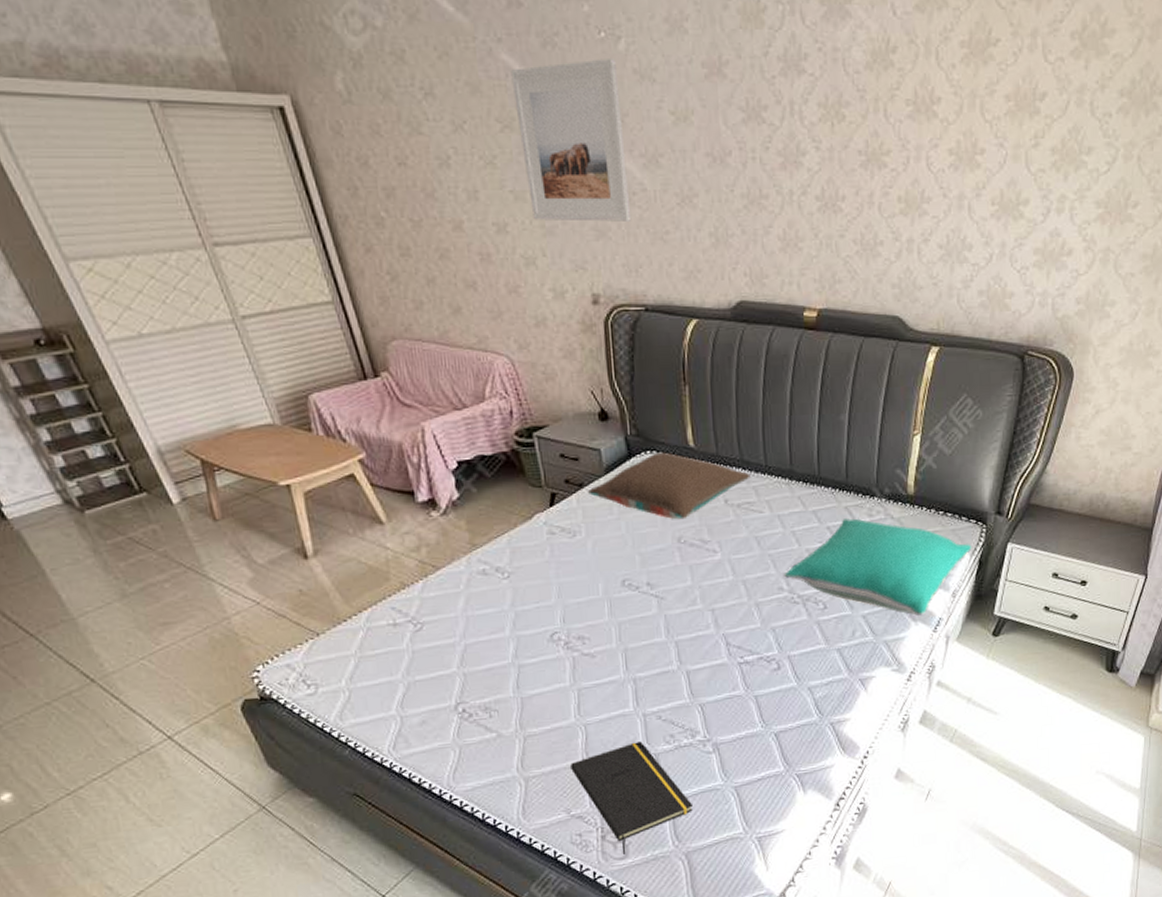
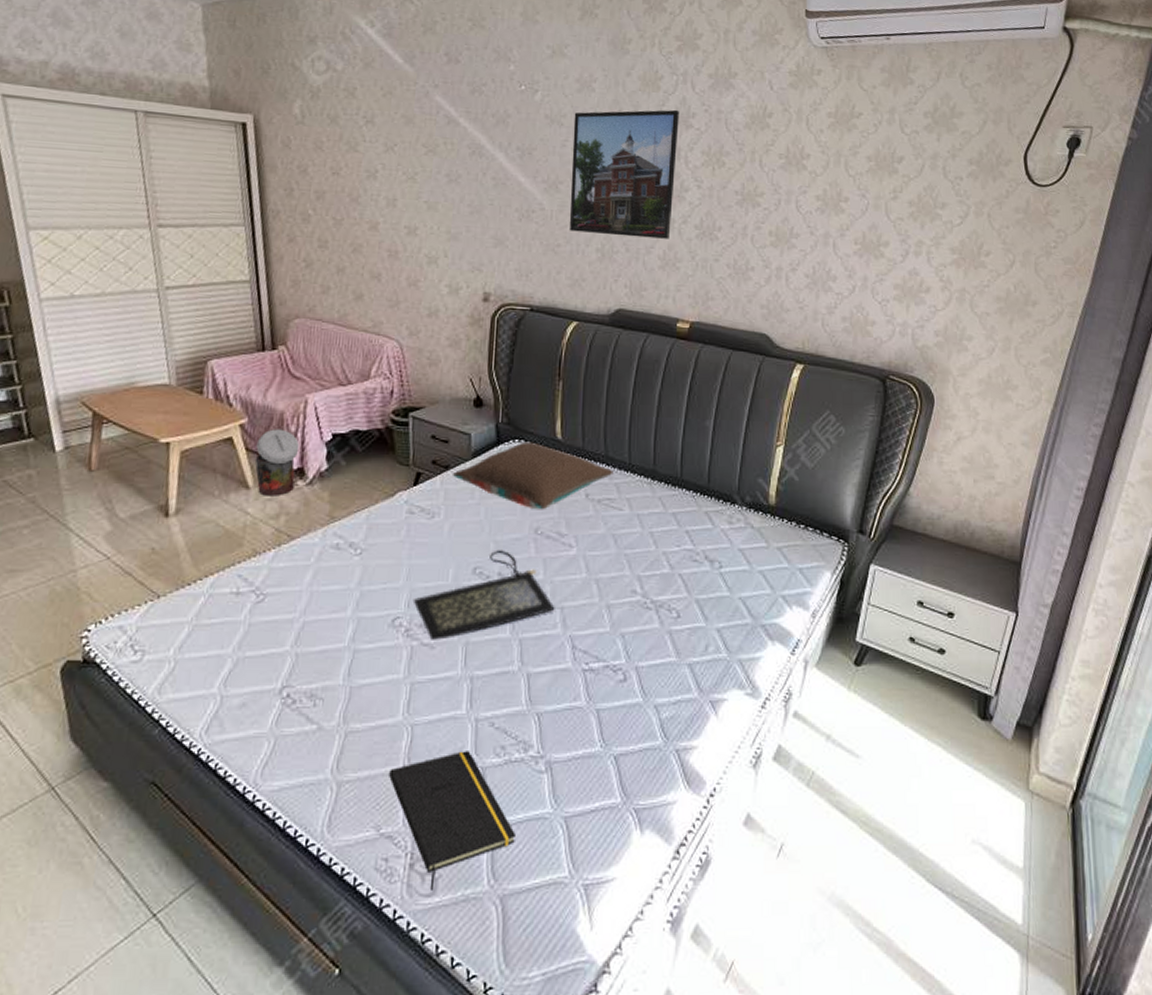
trash can: none [380,461,429,530] -> present [254,429,300,496]
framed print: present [510,59,632,222] -> none [440,105,532,234]
clutch bag: none [567,561,706,650] -> present [412,549,555,640]
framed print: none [666,50,790,216] -> present [569,109,679,239]
pillow: present [784,518,972,617] -> none [638,524,833,636]

